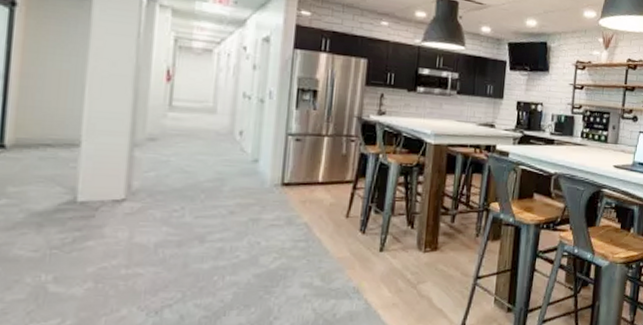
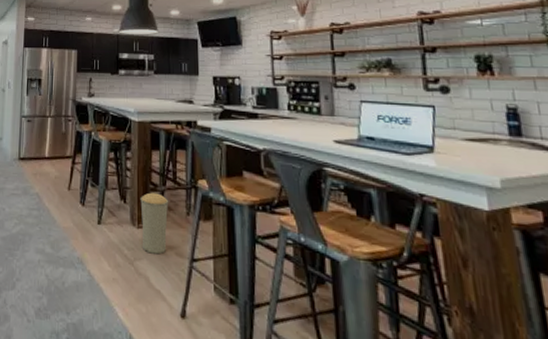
trash can: none [428,216,460,276] -> present [140,192,169,255]

